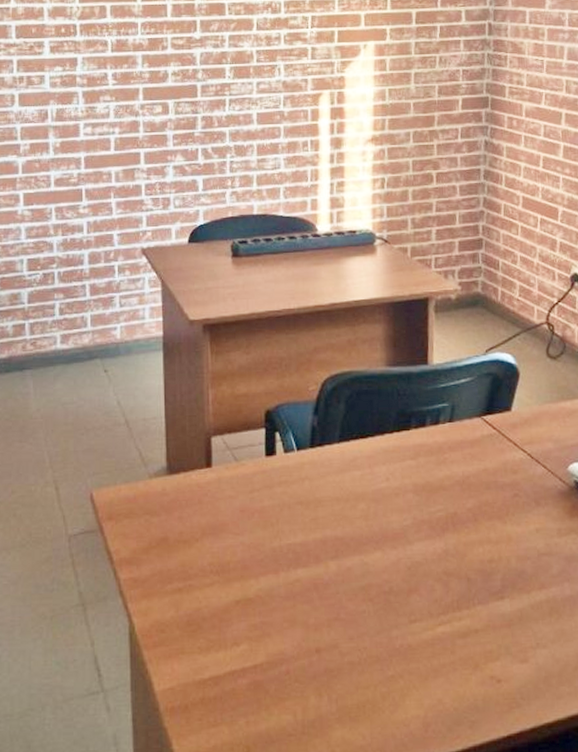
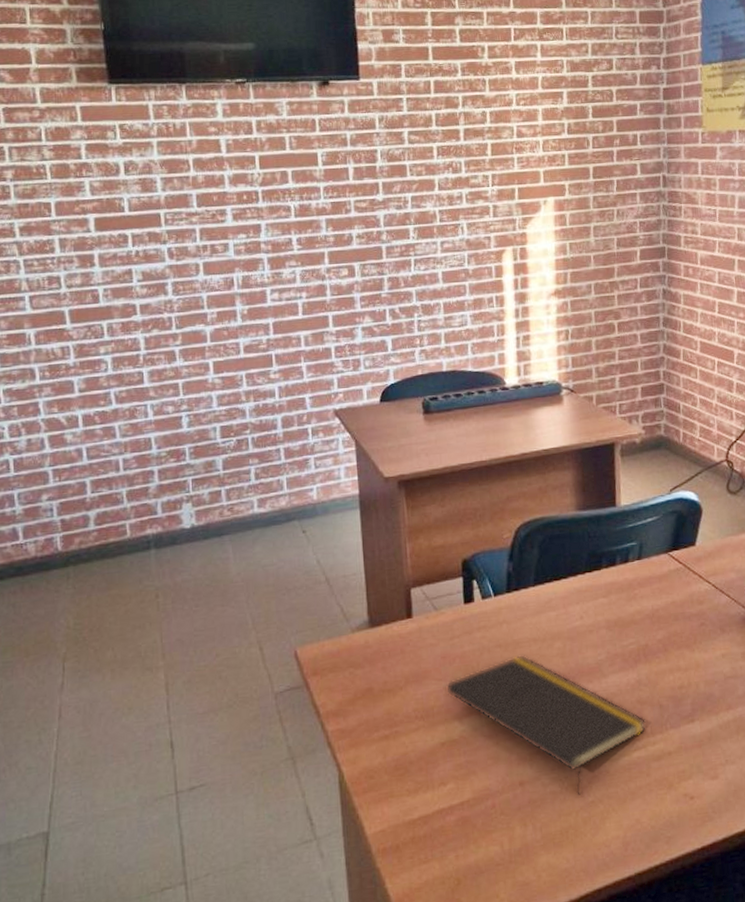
notepad: none [242,513,452,668] -> present [445,654,646,795]

